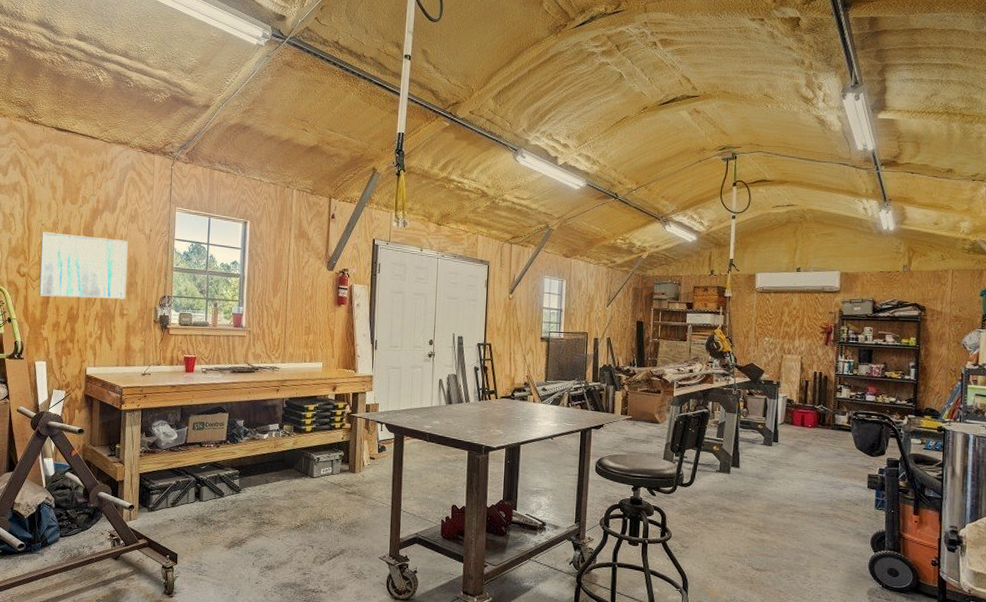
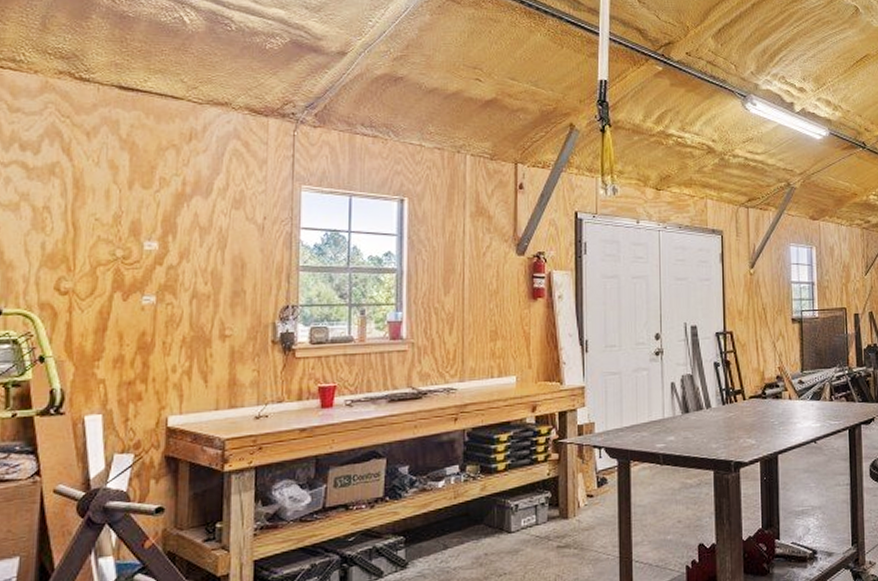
wall art: present [38,232,128,299] -> none [89,229,230,321]

